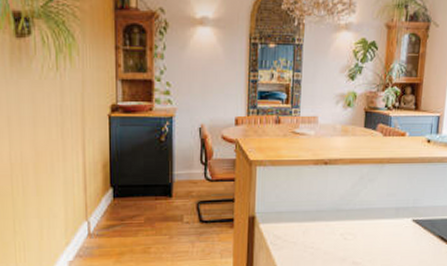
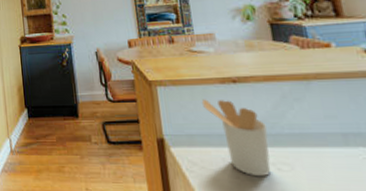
utensil holder: none [294,179,343,246] -> present [201,99,271,177]

